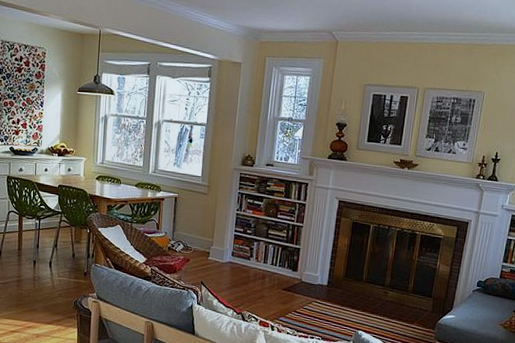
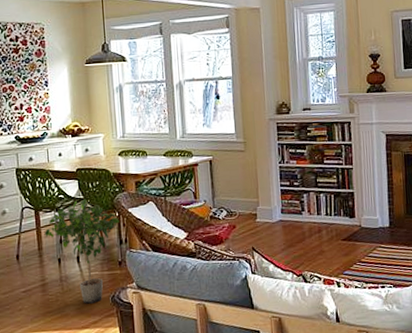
potted plant: none [24,212,90,304] -> present [44,198,120,304]

